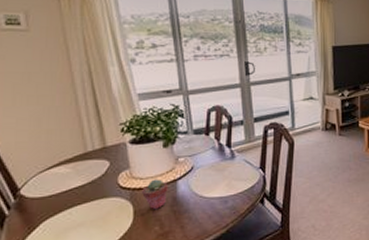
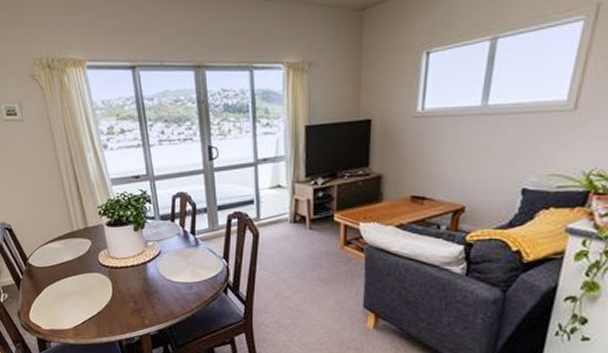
potted succulent: present [142,179,168,210] -> none [118,260,139,288]

